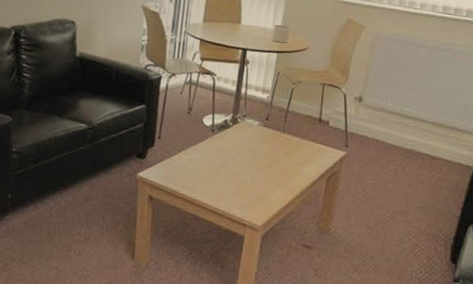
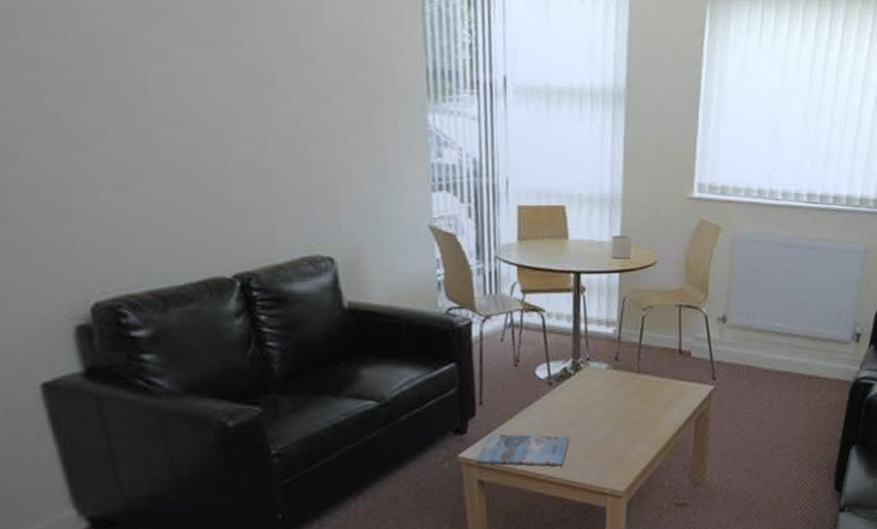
magazine: none [149,162,223,196] -> present [475,434,570,467]

